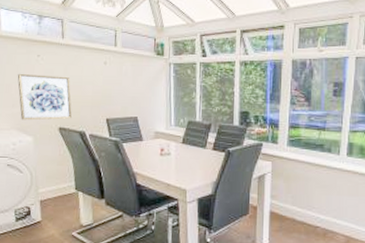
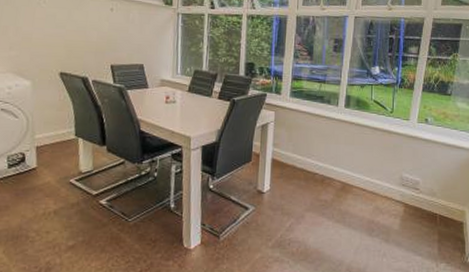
wall art: present [17,73,72,121] -> none [16,15,75,64]

